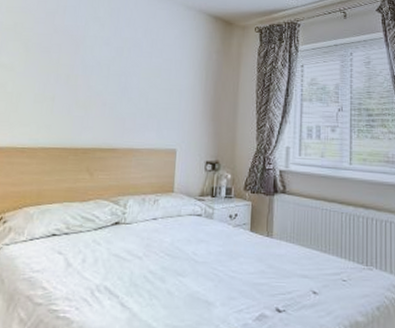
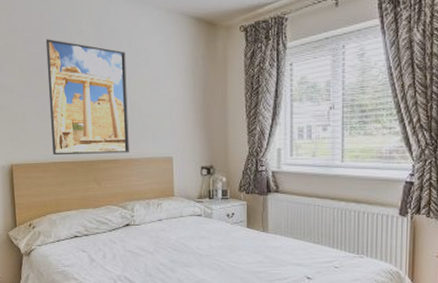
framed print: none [44,22,140,143] -> present [45,39,129,156]

